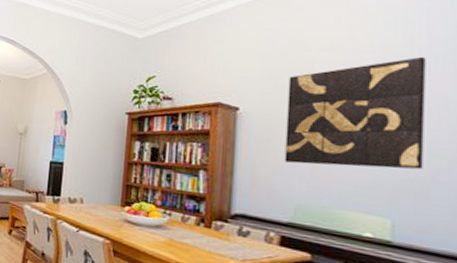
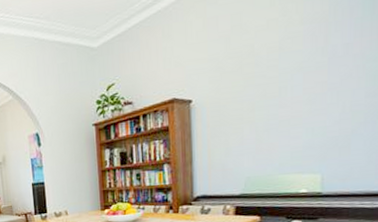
wall art: present [284,57,426,170] -> none [233,22,348,143]

